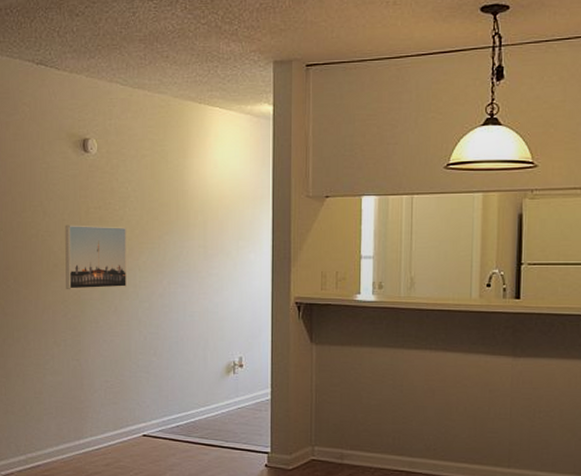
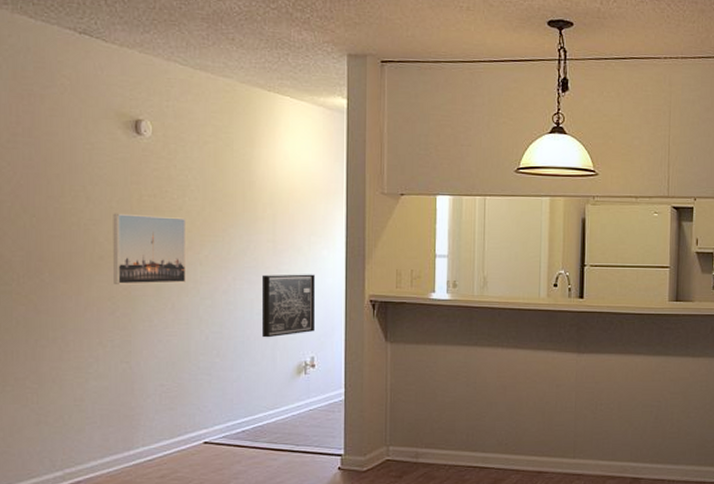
wall art: none [193,277,244,339] -> present [261,274,316,338]

